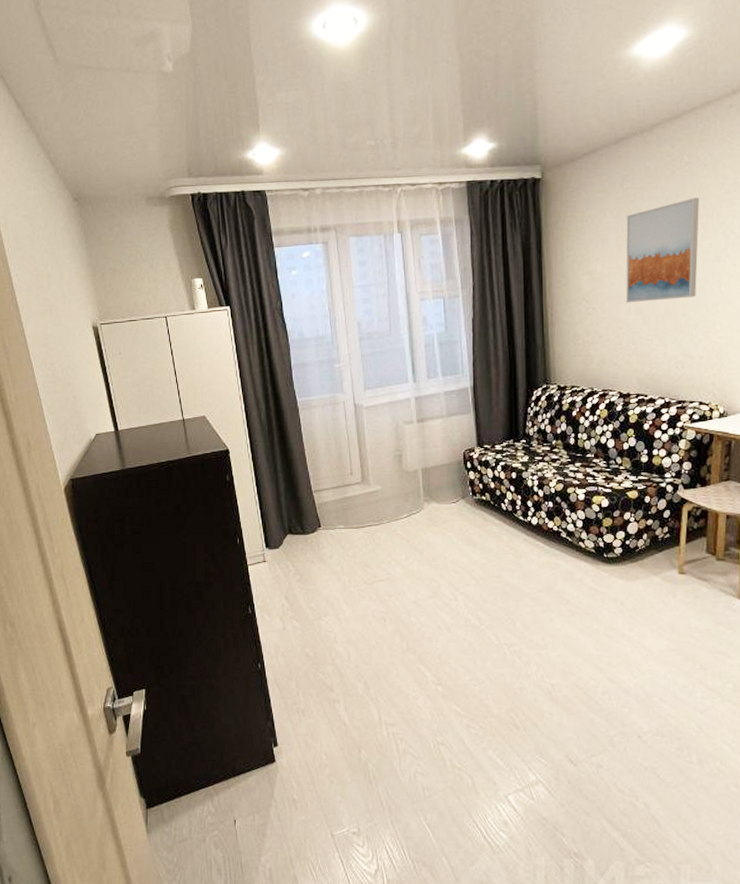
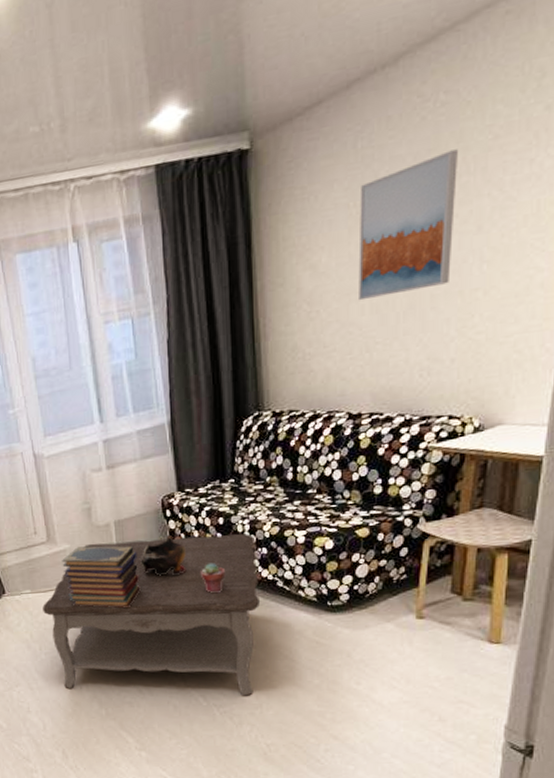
coffee table: none [354,487,547,637] -> present [43,533,261,696]
book stack: none [374,489,443,547] -> present [62,546,141,608]
decorative bowl: none [443,485,483,522] -> present [140,535,186,576]
potted succulent: none [496,512,517,539] -> present [201,563,226,593]

